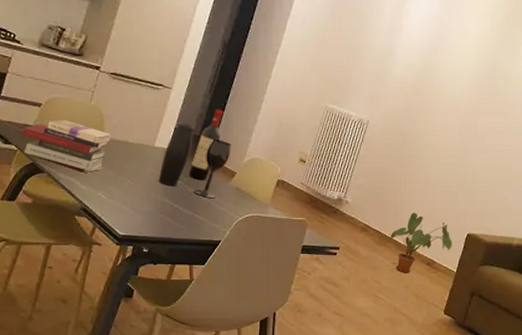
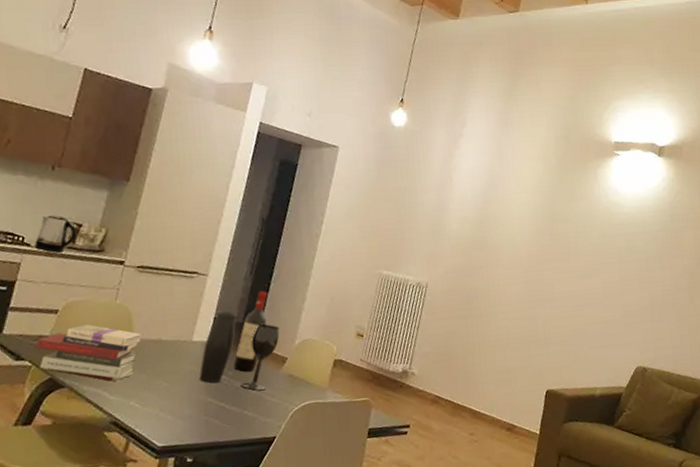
kettle: none [23,17,60,52] -> present [34,215,77,253]
house plant: present [390,212,452,274] -> none [463,374,532,444]

